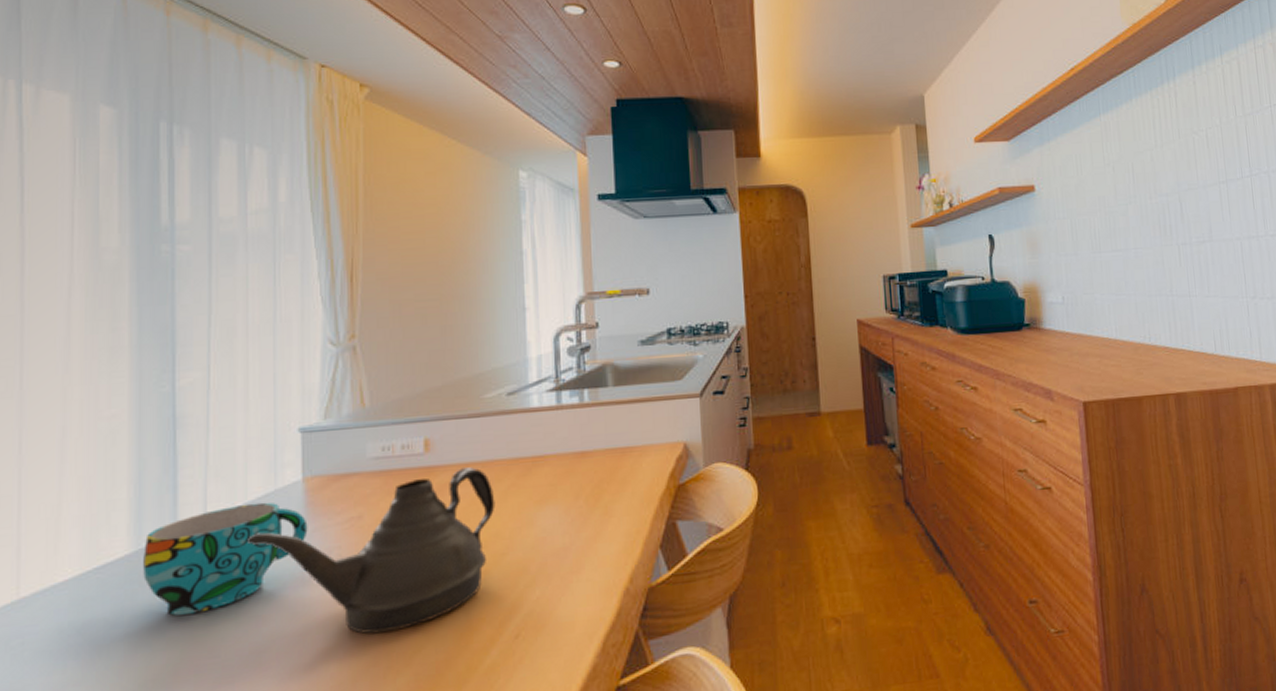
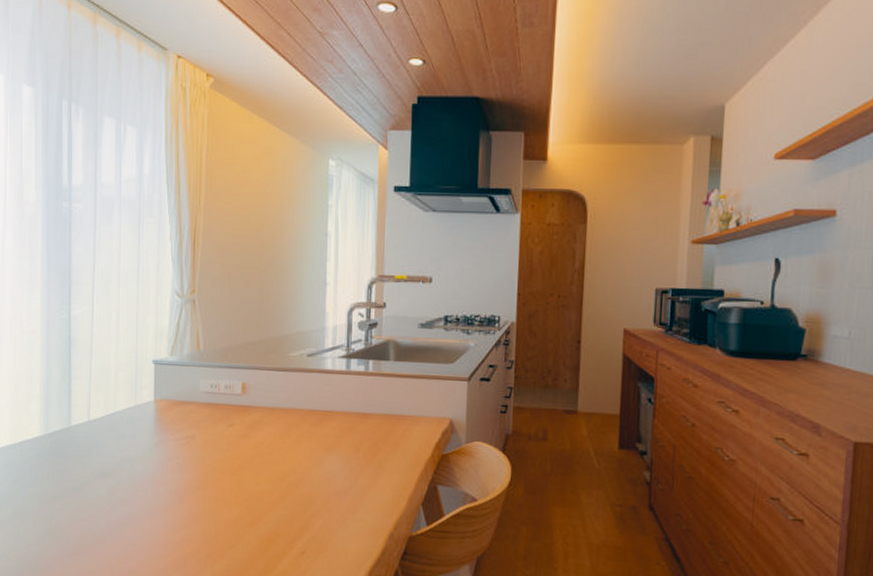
cup: present [143,502,308,616] -> none [49,412,157,488]
teapot: present [248,467,495,634] -> none [116,411,293,529]

